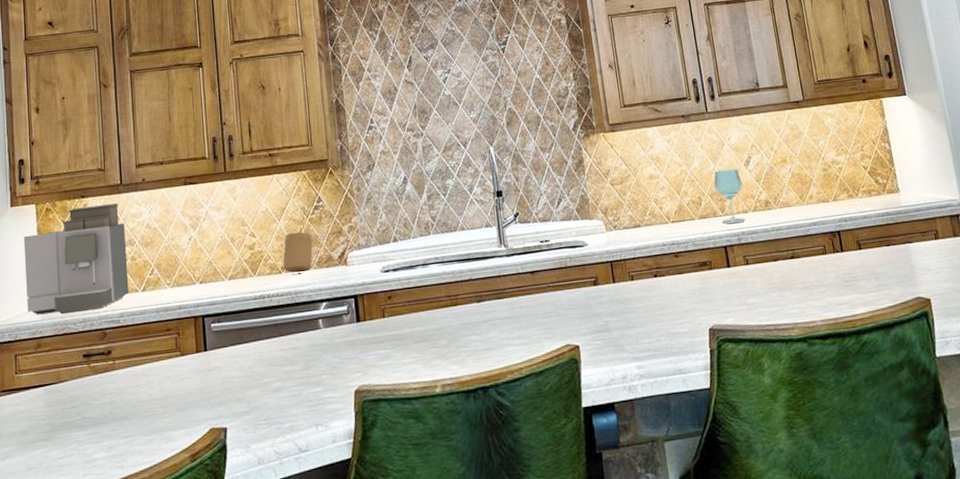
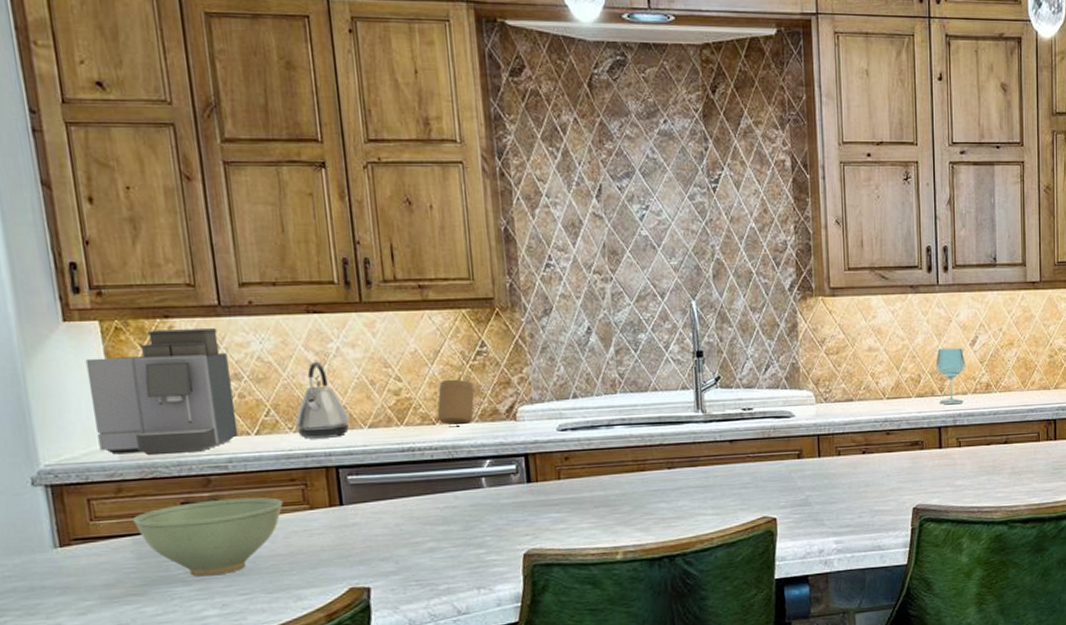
bowl: none [46,346,161,422] -> present [132,497,283,577]
kettle: none [172,224,214,293] -> present [295,361,350,439]

